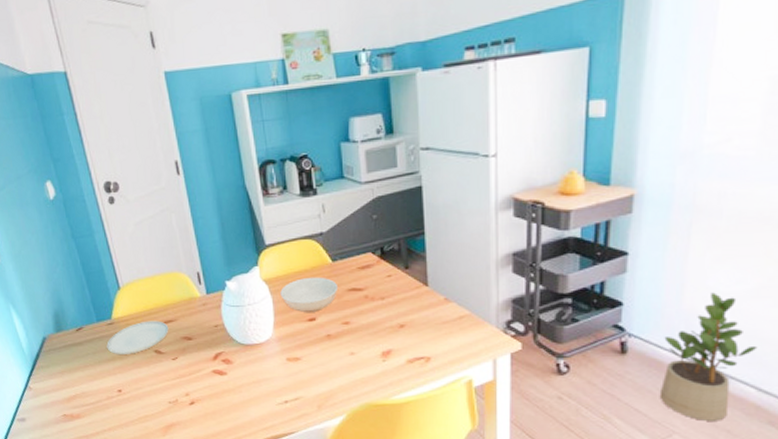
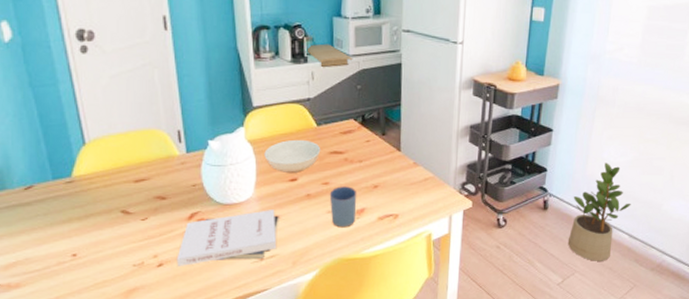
plate: present [106,321,169,354] -> none [62,179,140,215]
books: none [206,351,301,405] -> present [176,210,279,266]
cutting board: none [314,172,366,198] -> present [305,43,353,67]
mug: none [351,326,382,371] -> present [329,186,357,228]

